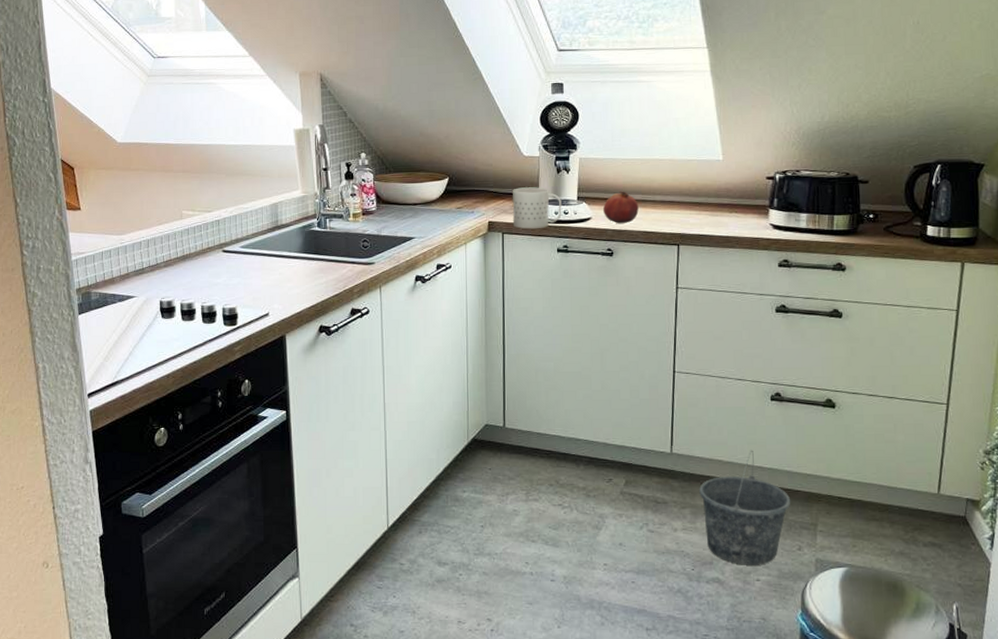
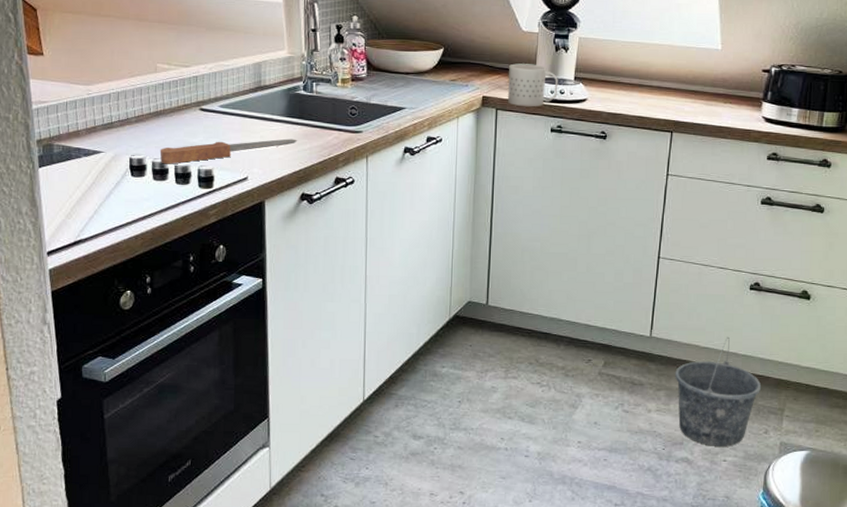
kitchen knife: none [187,274,314,305] -> present [159,138,298,165]
fruit: present [602,191,639,225] -> none [599,74,635,108]

